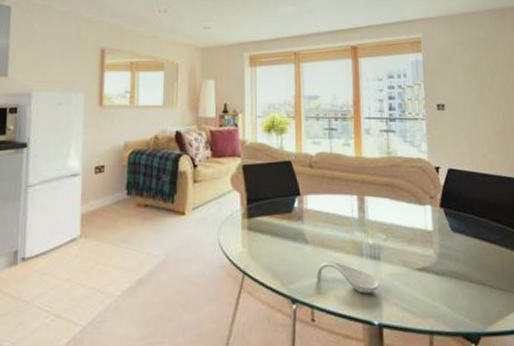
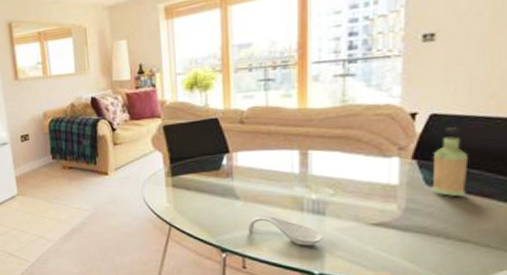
bottle: none [454,181,479,242] -> present [431,127,469,196]

